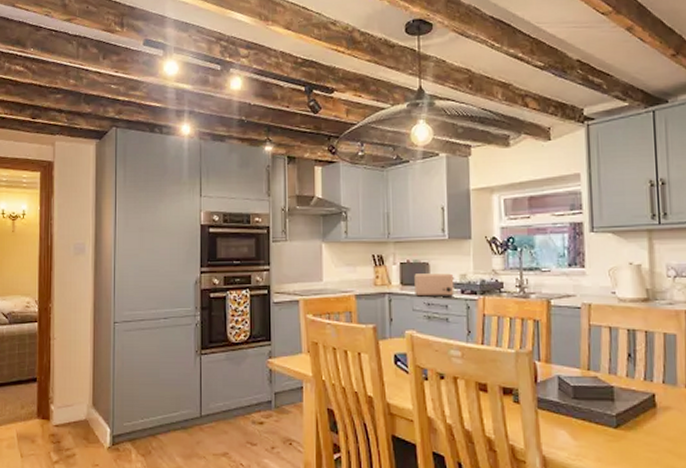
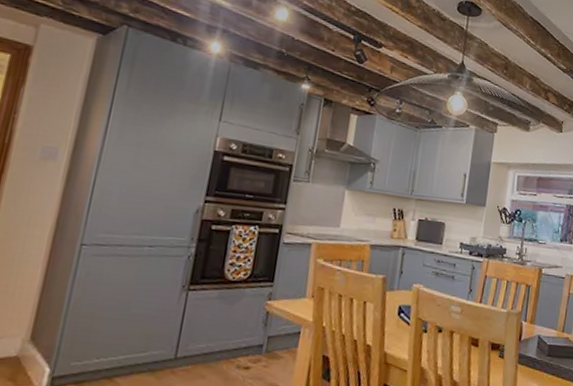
toaster: present [414,273,455,298] -> none [427,231,466,258]

